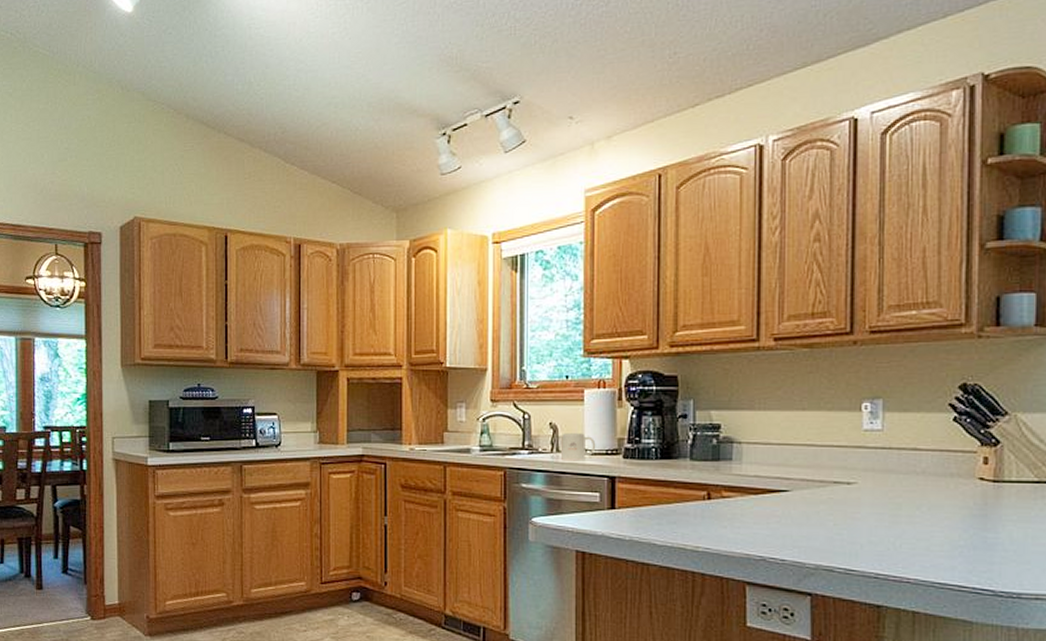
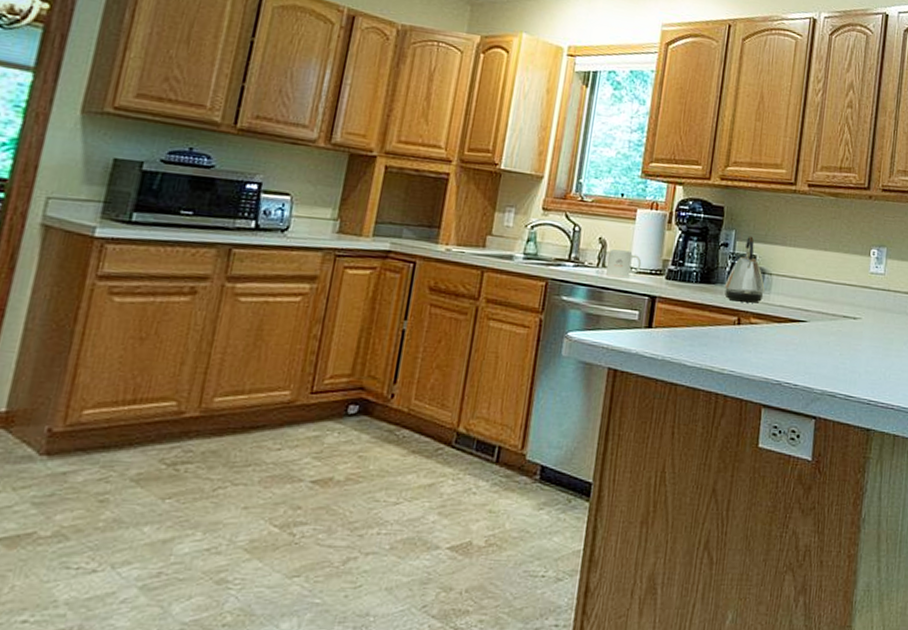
kettle: none [688,403,736,475] -> present [724,236,766,303]

